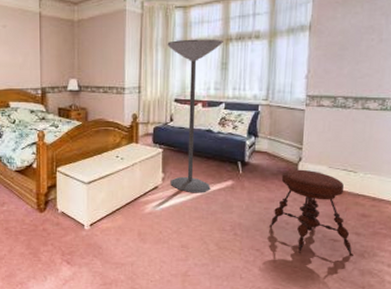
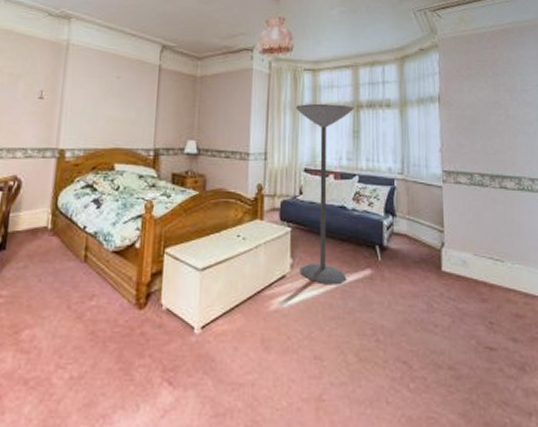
stool: present [269,169,353,256] -> none [416,256,513,370]

